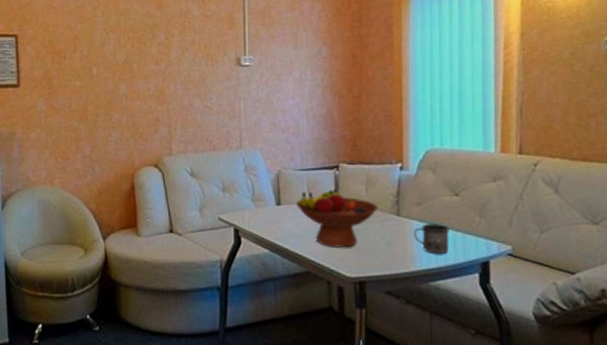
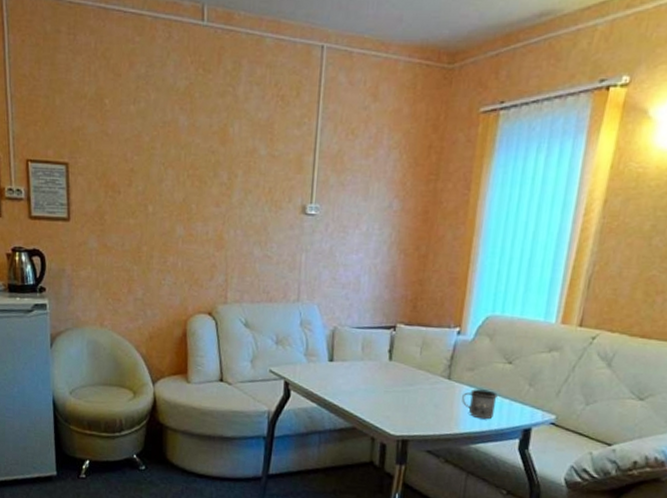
fruit bowl: present [295,190,379,248] -> none [348,349,431,407]

